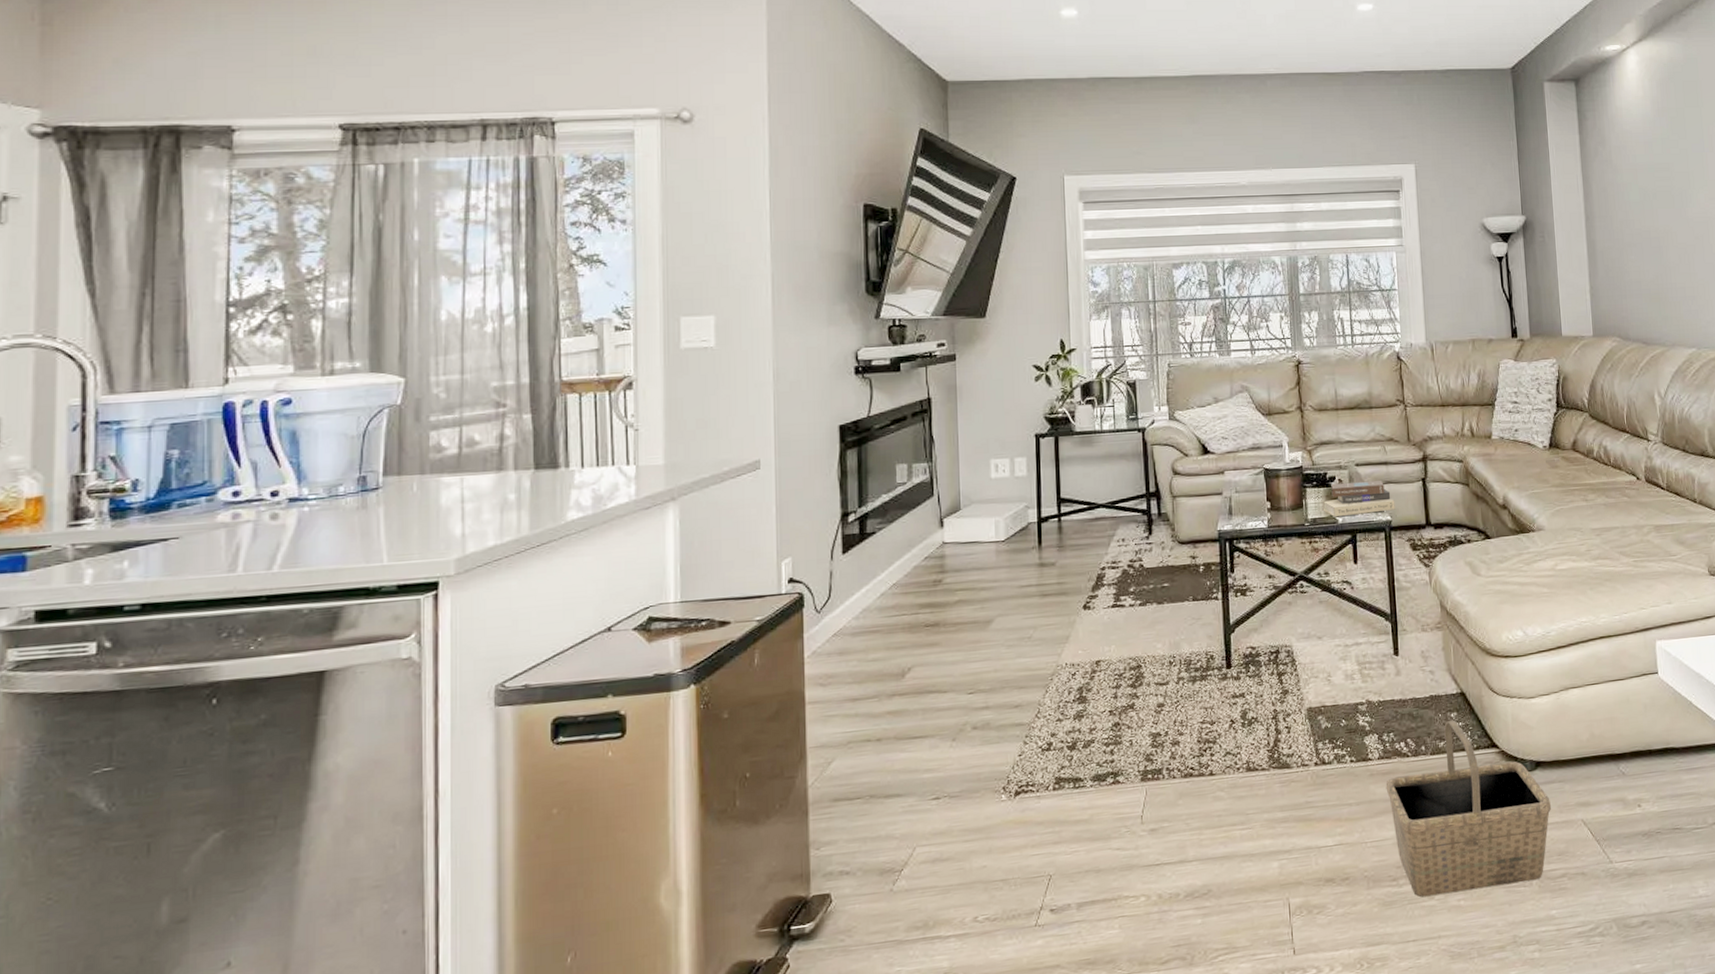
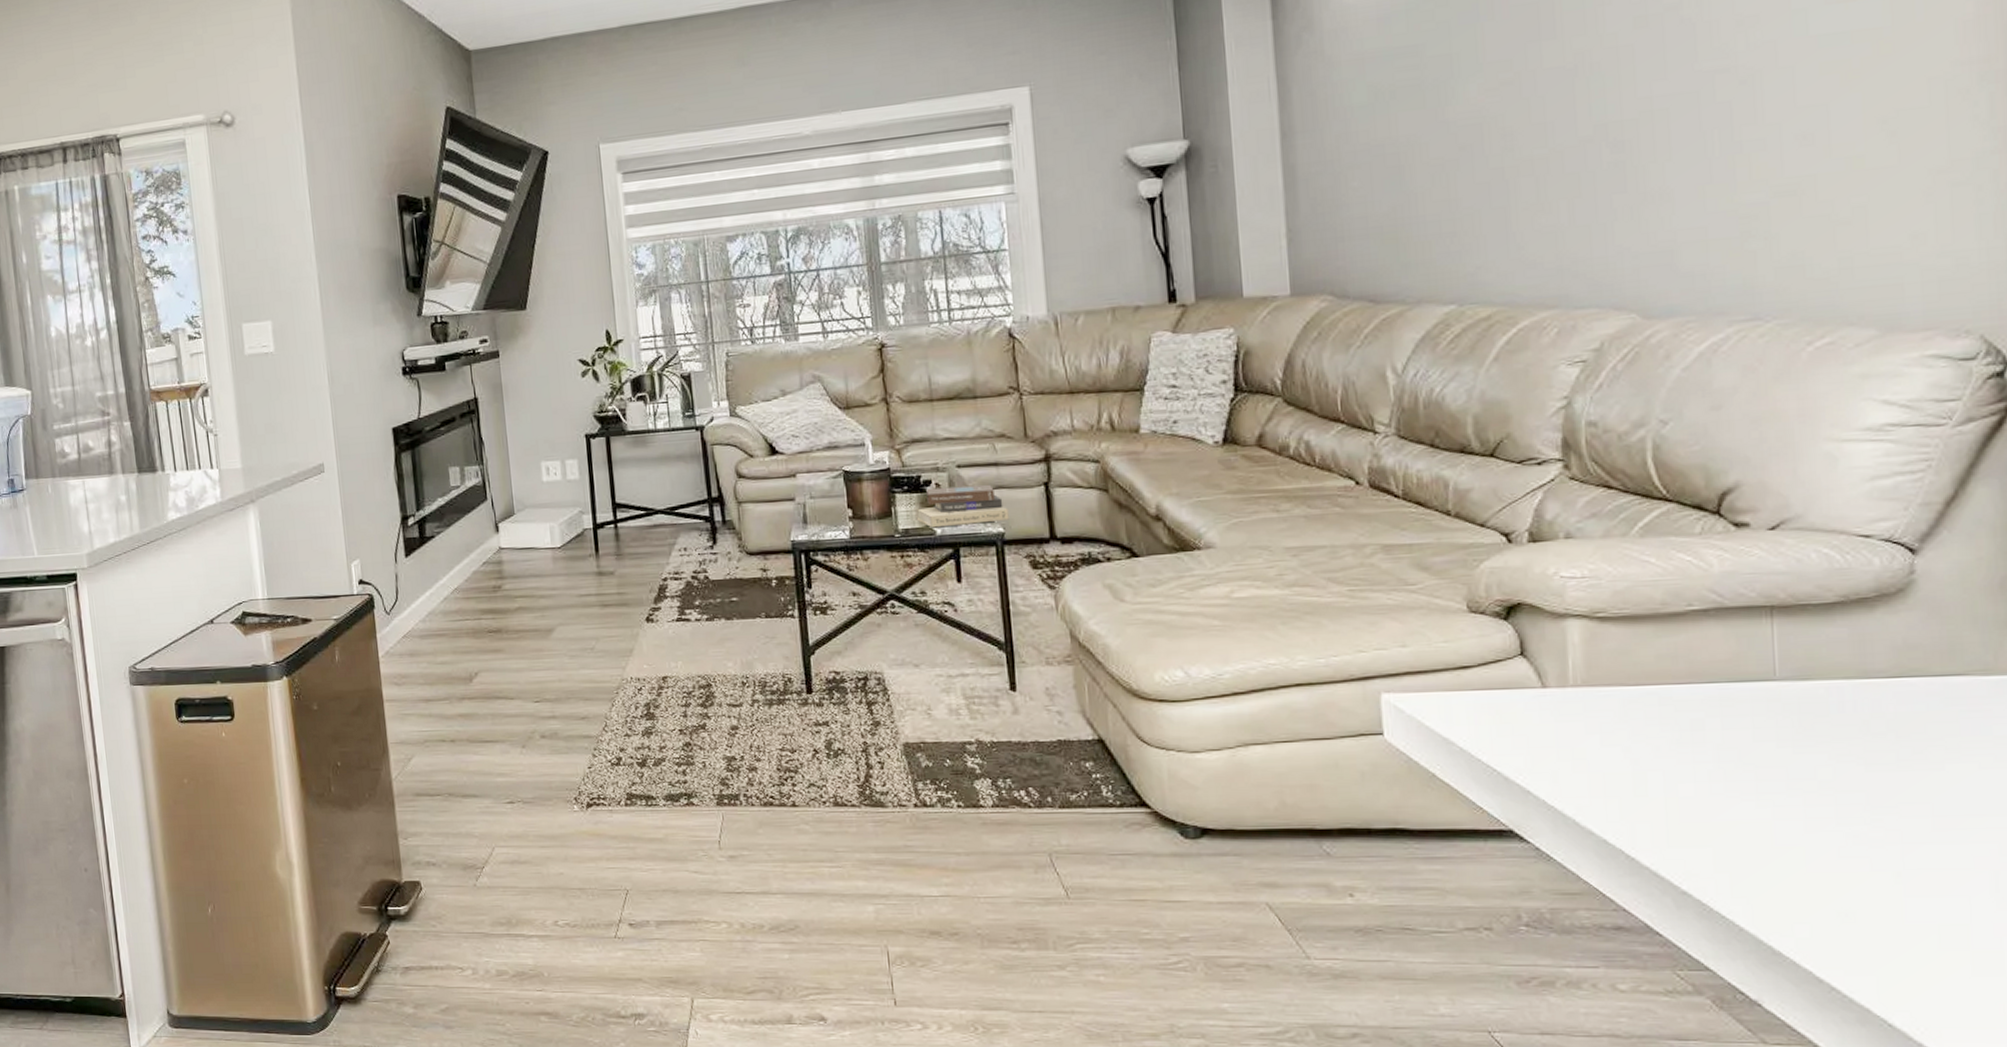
basket: present [1385,720,1552,897] -> none [1002,771,1224,966]

